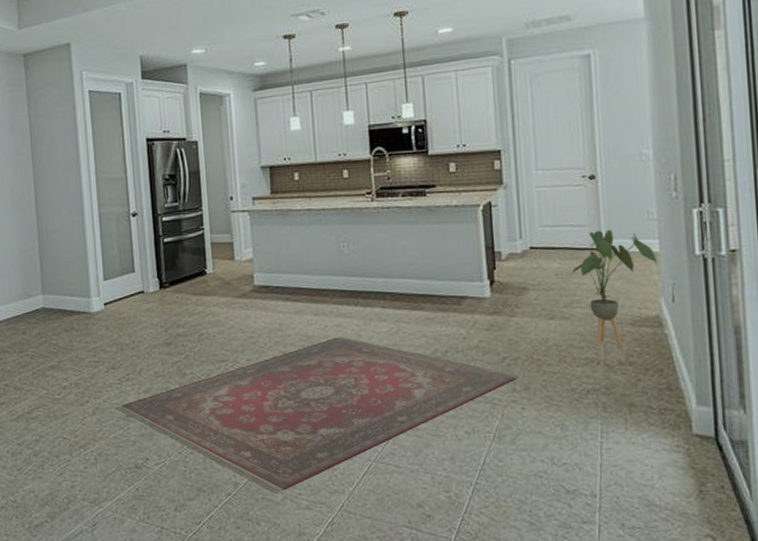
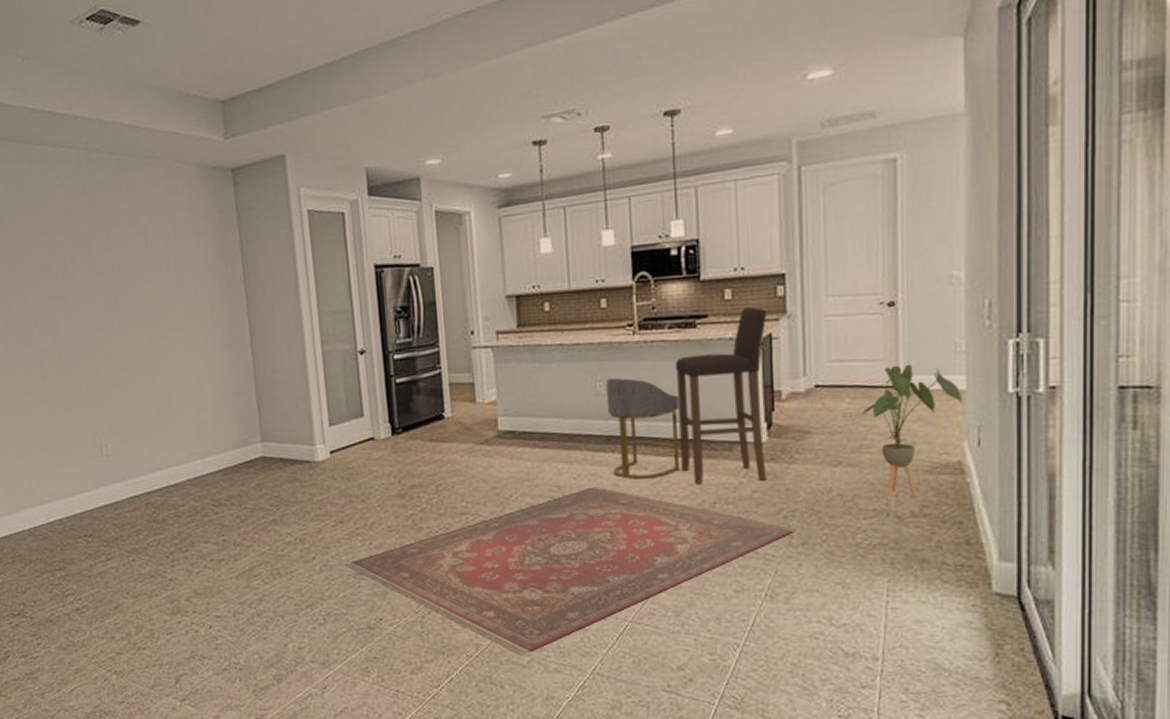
bar stool: none [348,239,415,330] -> present [605,377,680,479]
bar stool: none [408,179,491,335] -> present [675,307,767,485]

